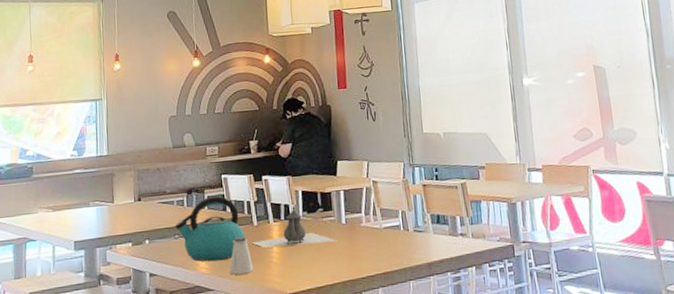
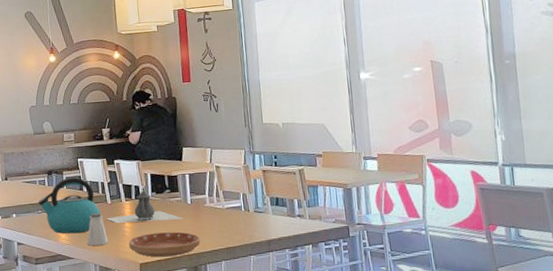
saucer: none [276,255,356,286] -> present [128,231,201,257]

